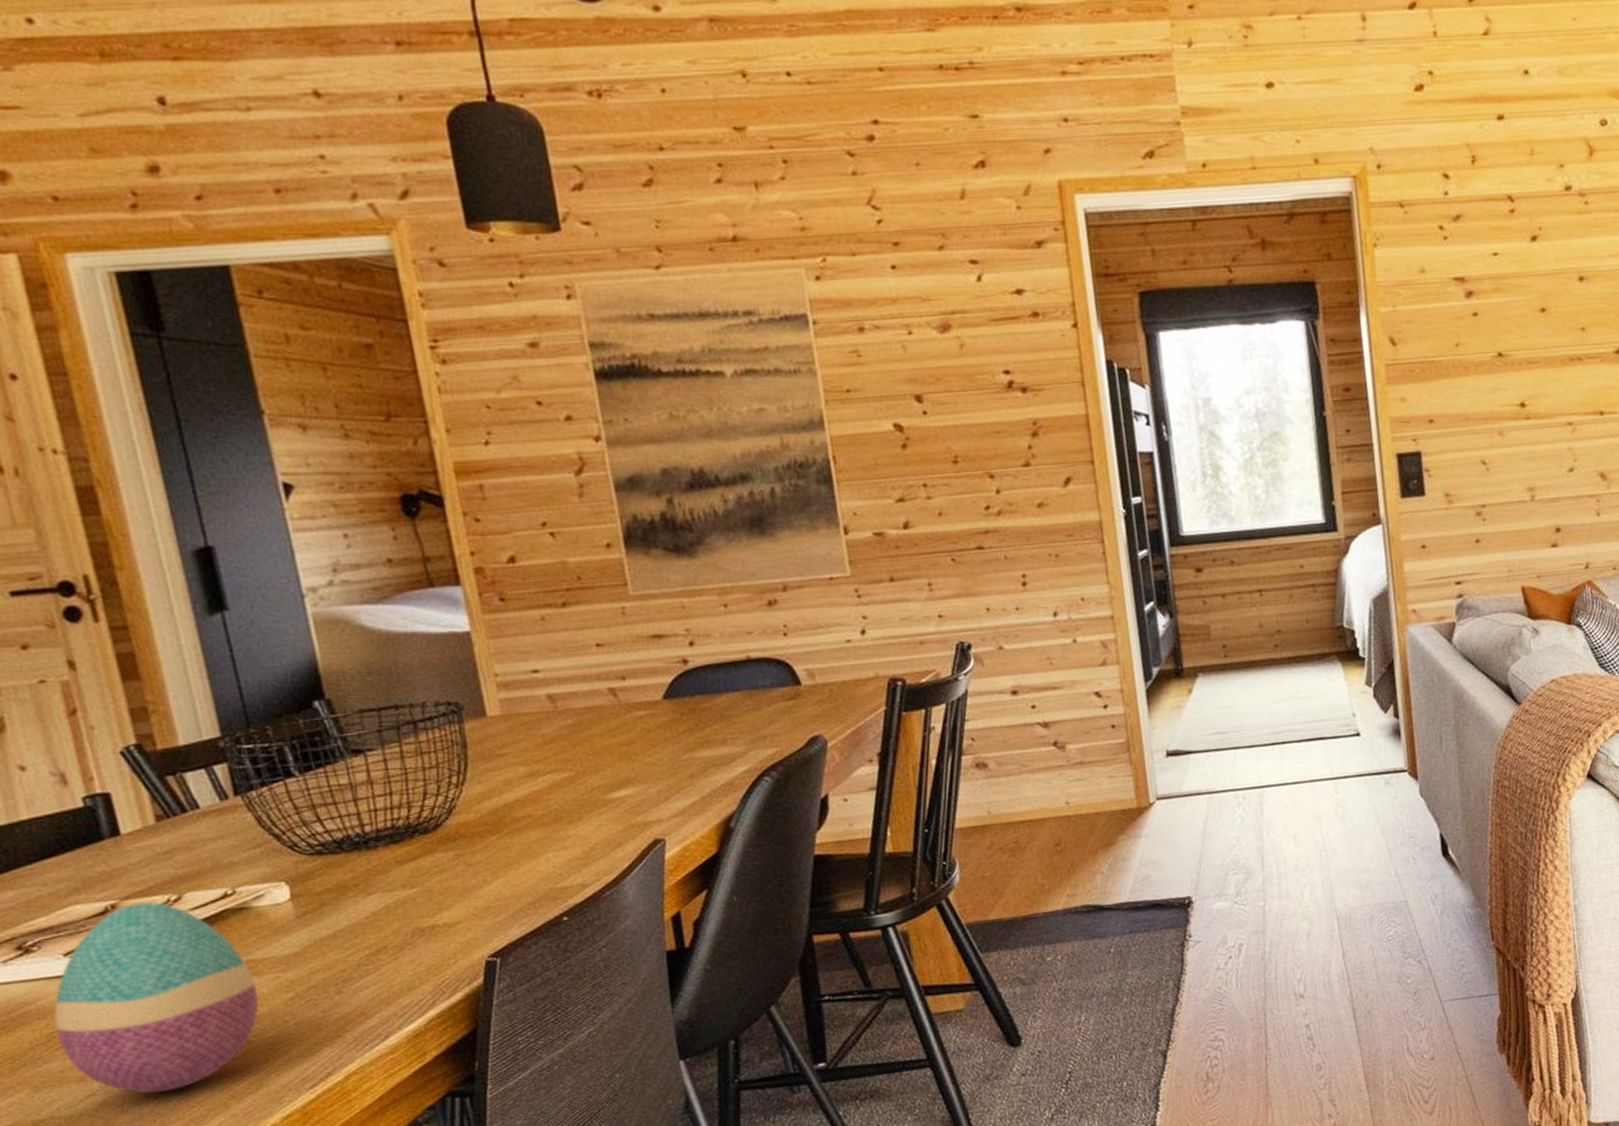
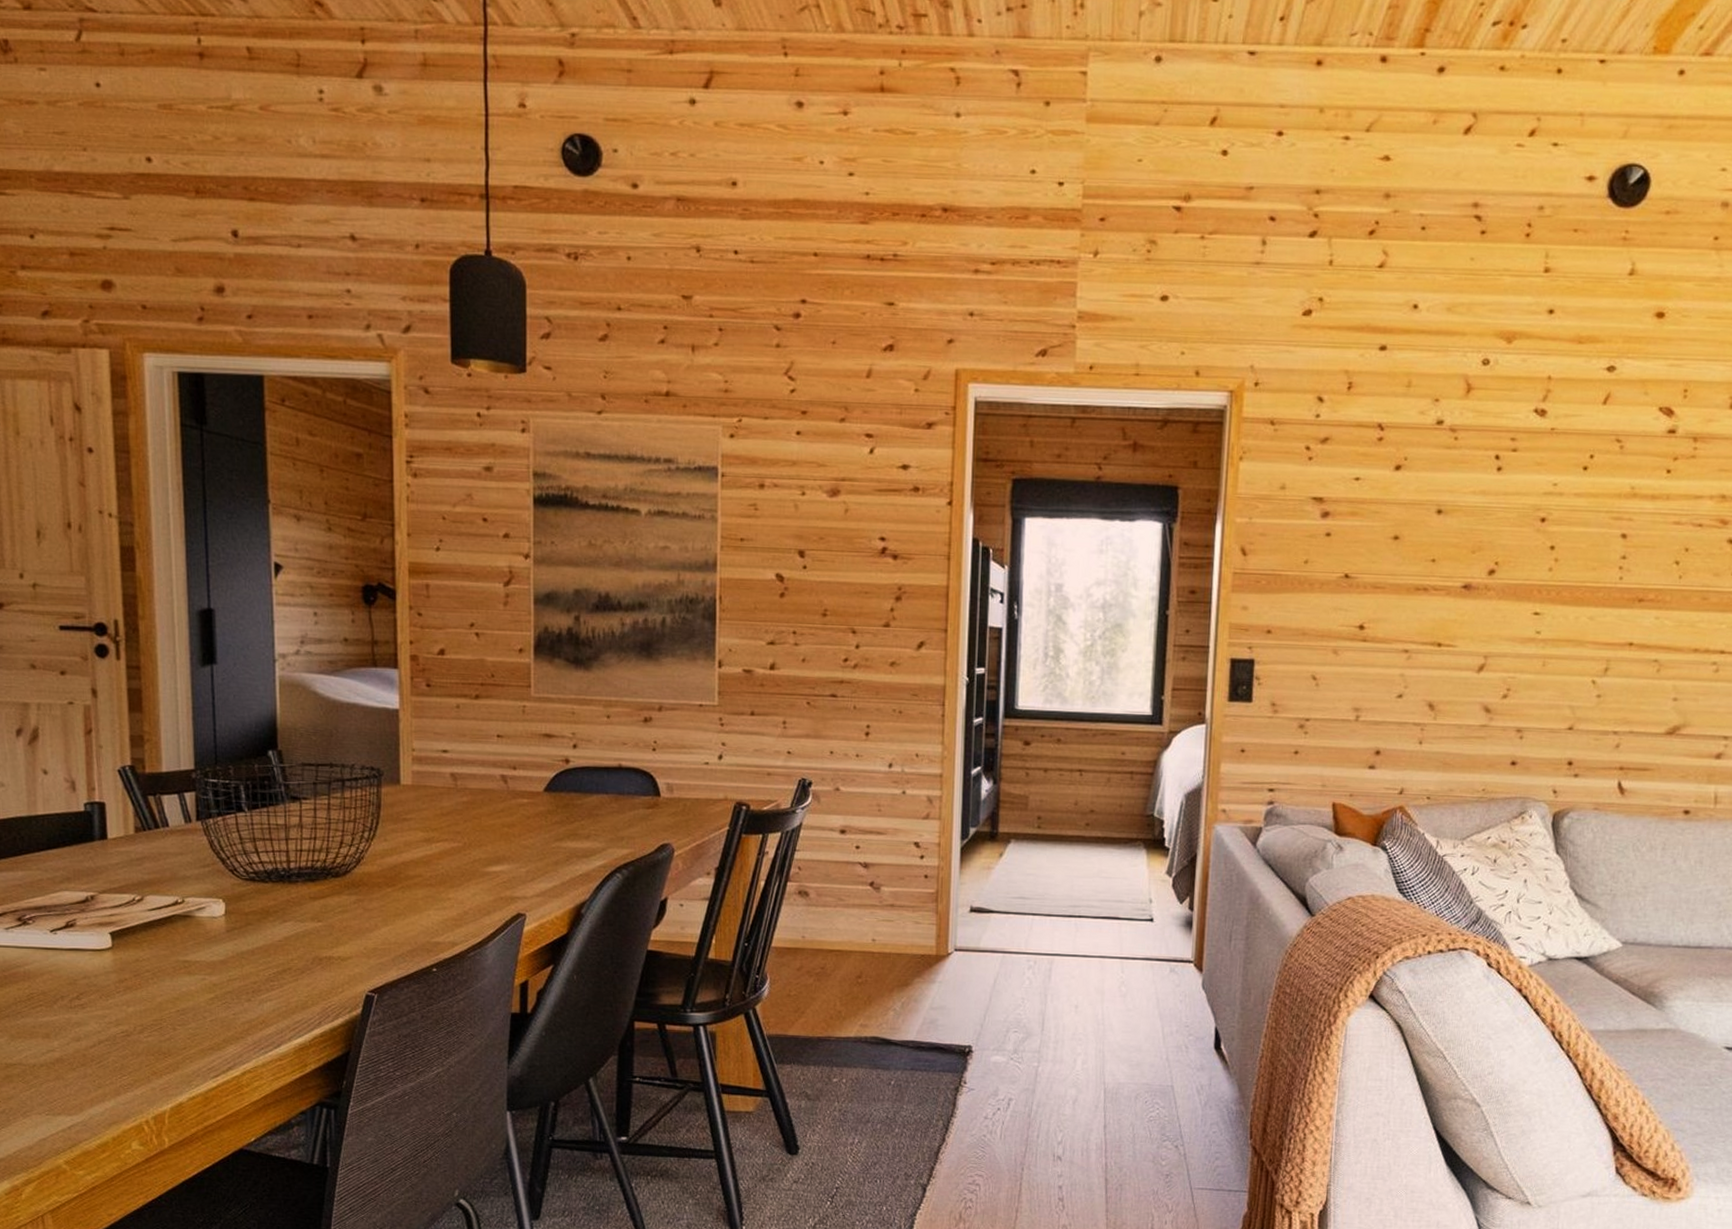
decorative egg: present [53,901,259,1094] -> none [34,897,187,1059]

